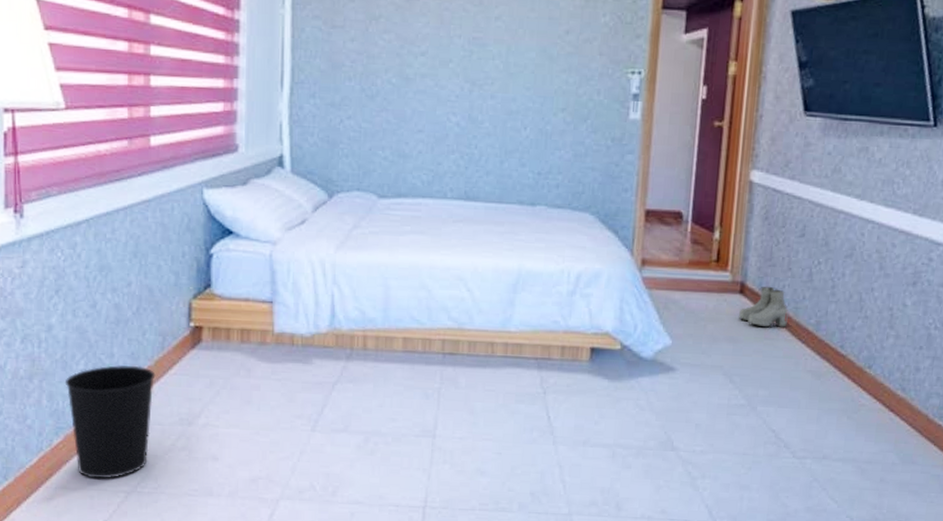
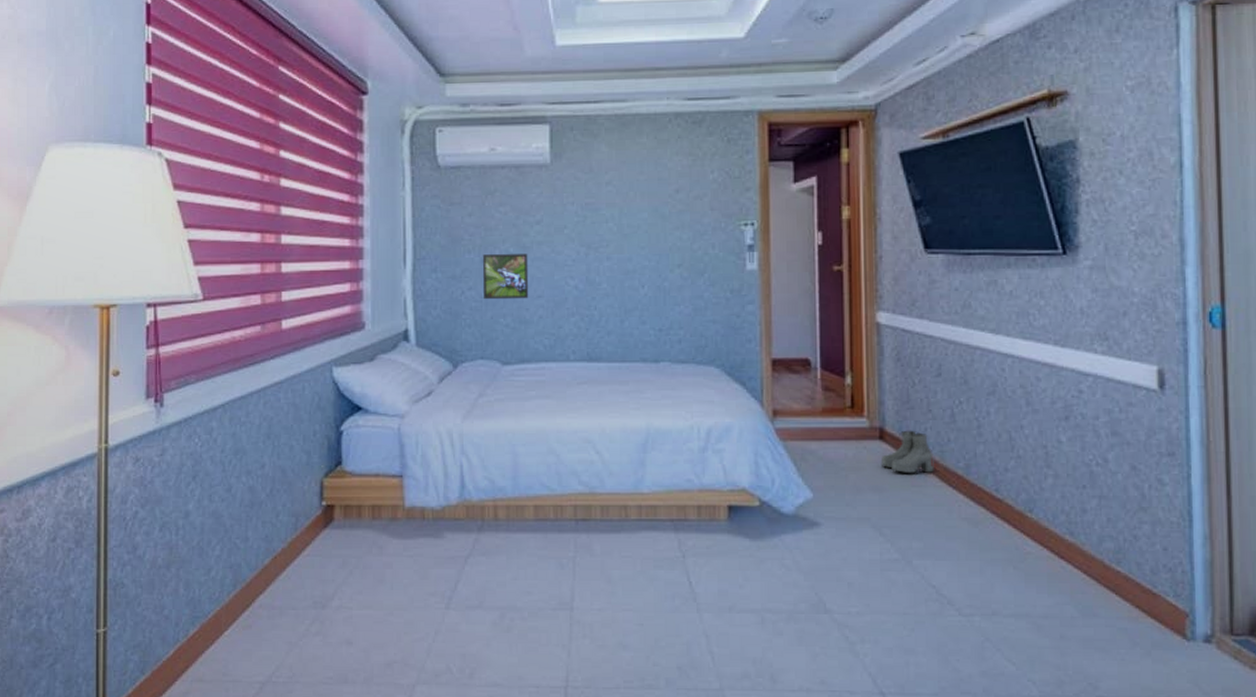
wastebasket: present [64,365,156,479] -> none [201,548,289,669]
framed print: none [362,83,411,133] -> present [482,254,529,300]

